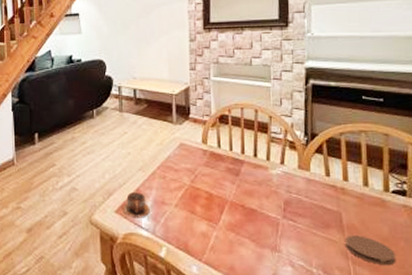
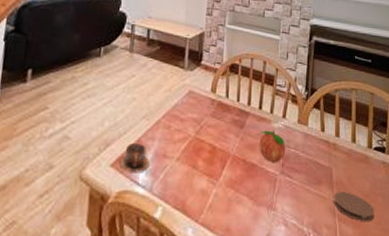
fruit: none [257,177,287,207] -> present [259,130,286,162]

